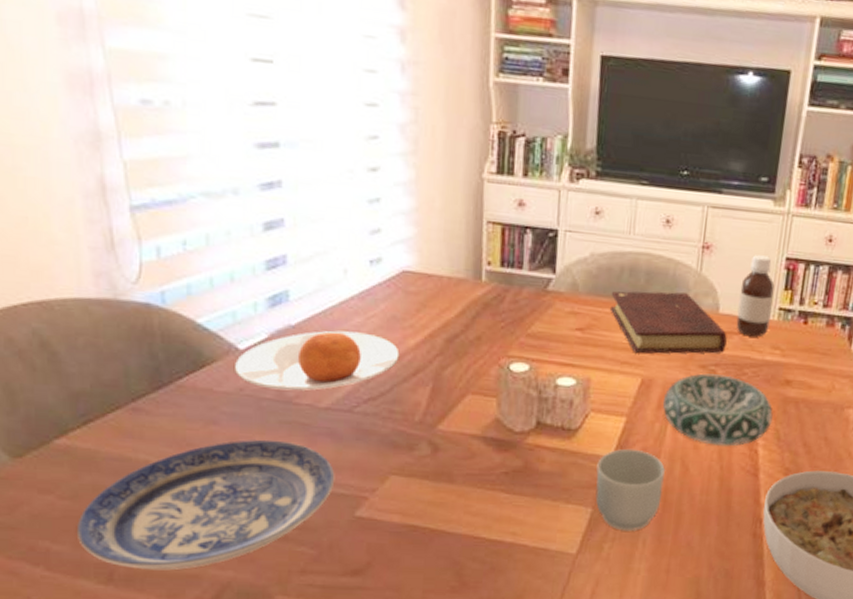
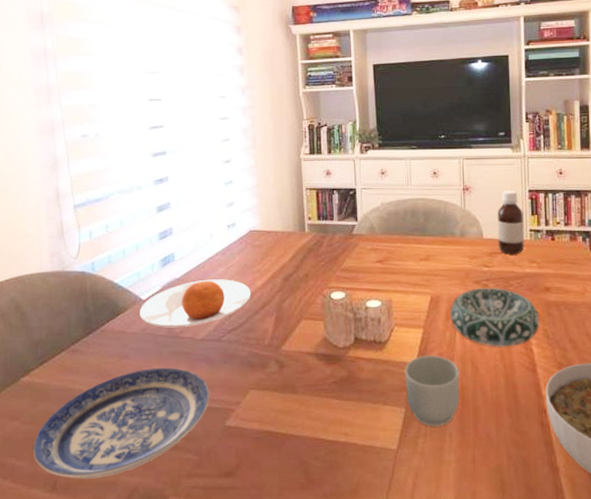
book: present [611,291,727,354] -> none [399,226,493,277]

